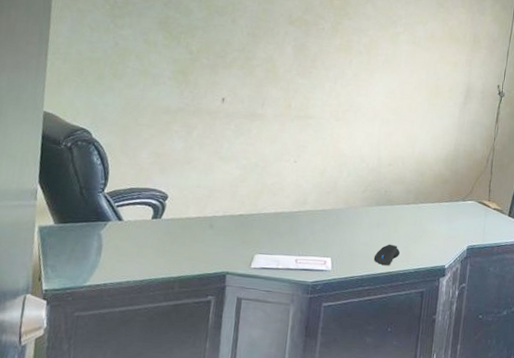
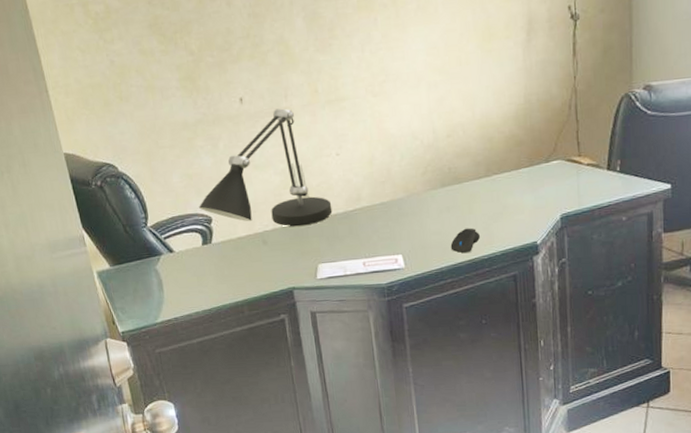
desk lamp: none [159,113,280,218] -> present [199,108,333,227]

